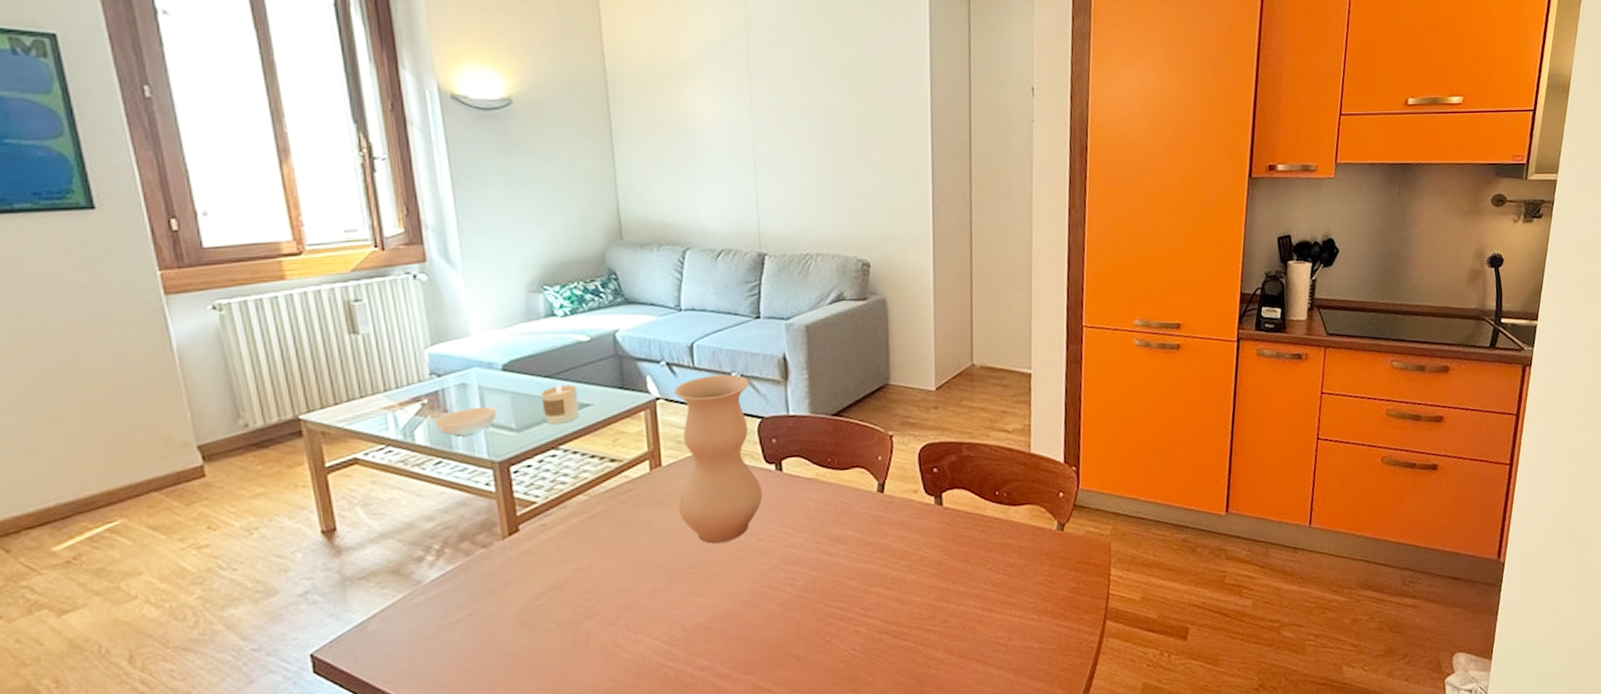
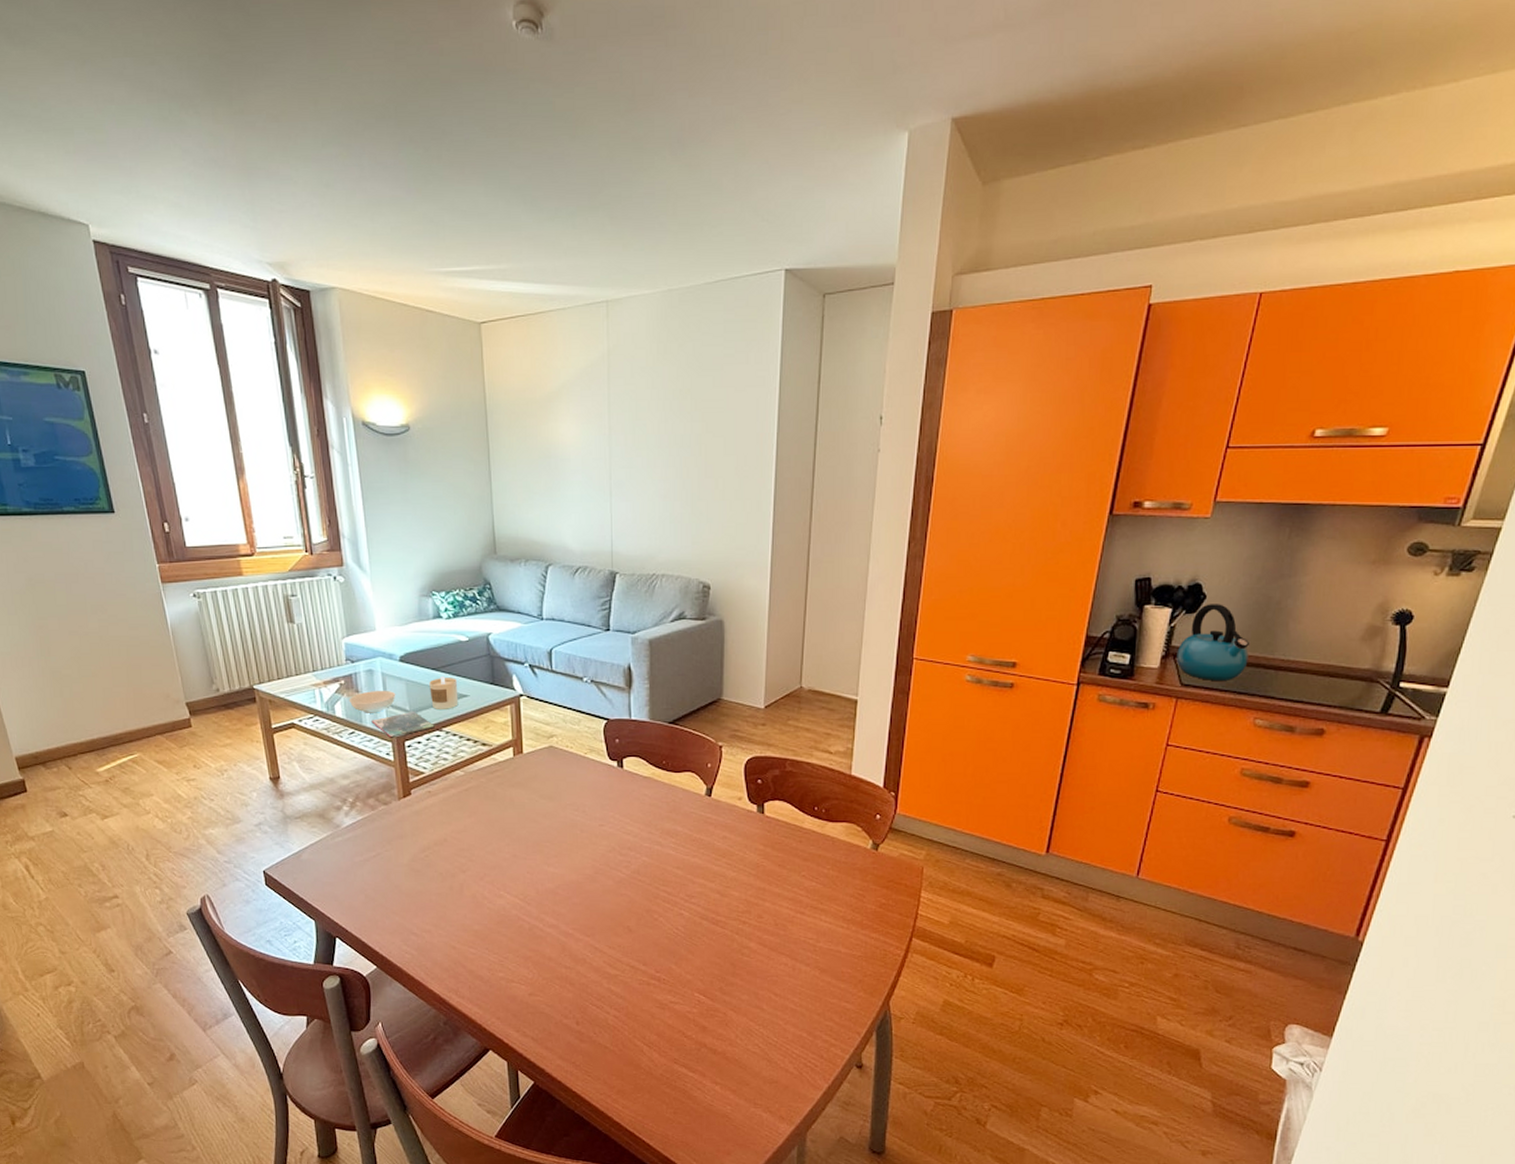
magazine: none [465,428,549,464] -> present [371,711,435,738]
vase: present [673,374,763,544] -> none [534,679,606,824]
kettle: none [1320,256,1380,329] -> present [1176,604,1249,680]

